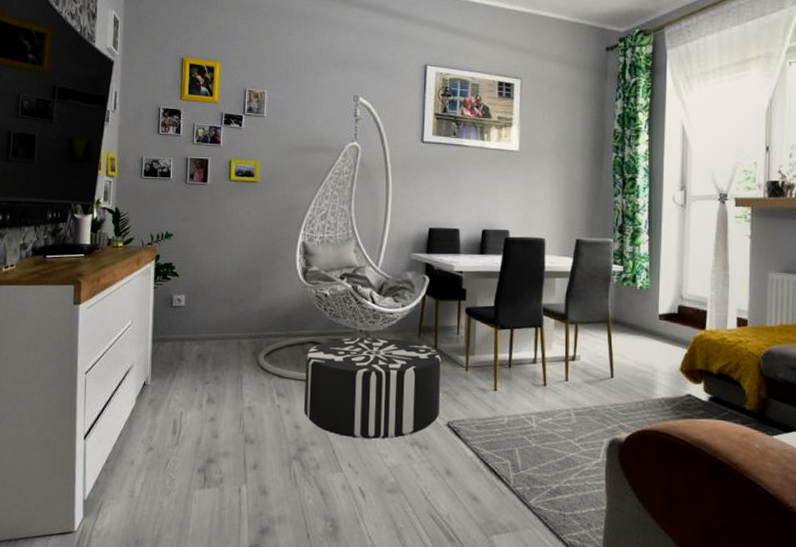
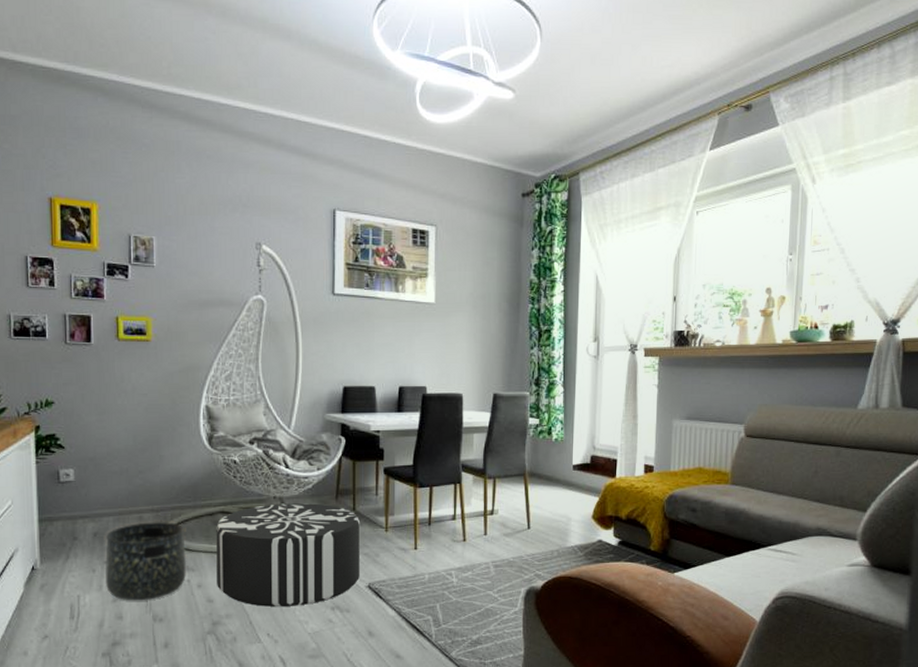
basket: none [205,347,278,422] -> present [104,521,187,601]

